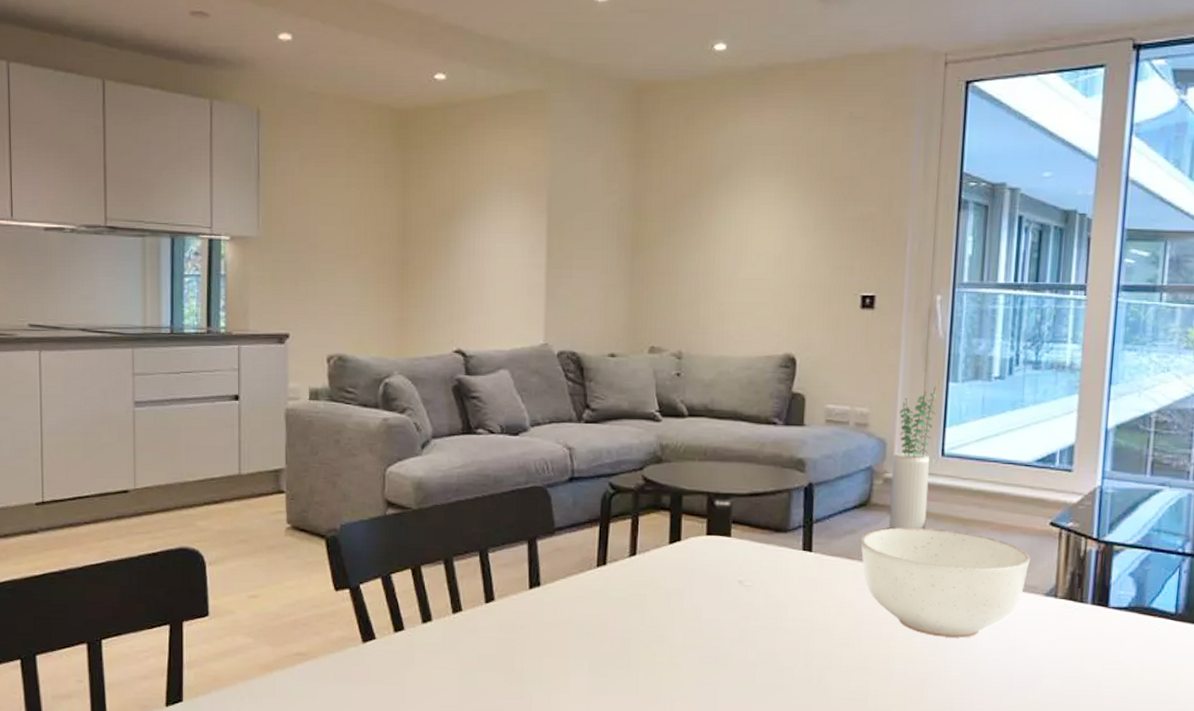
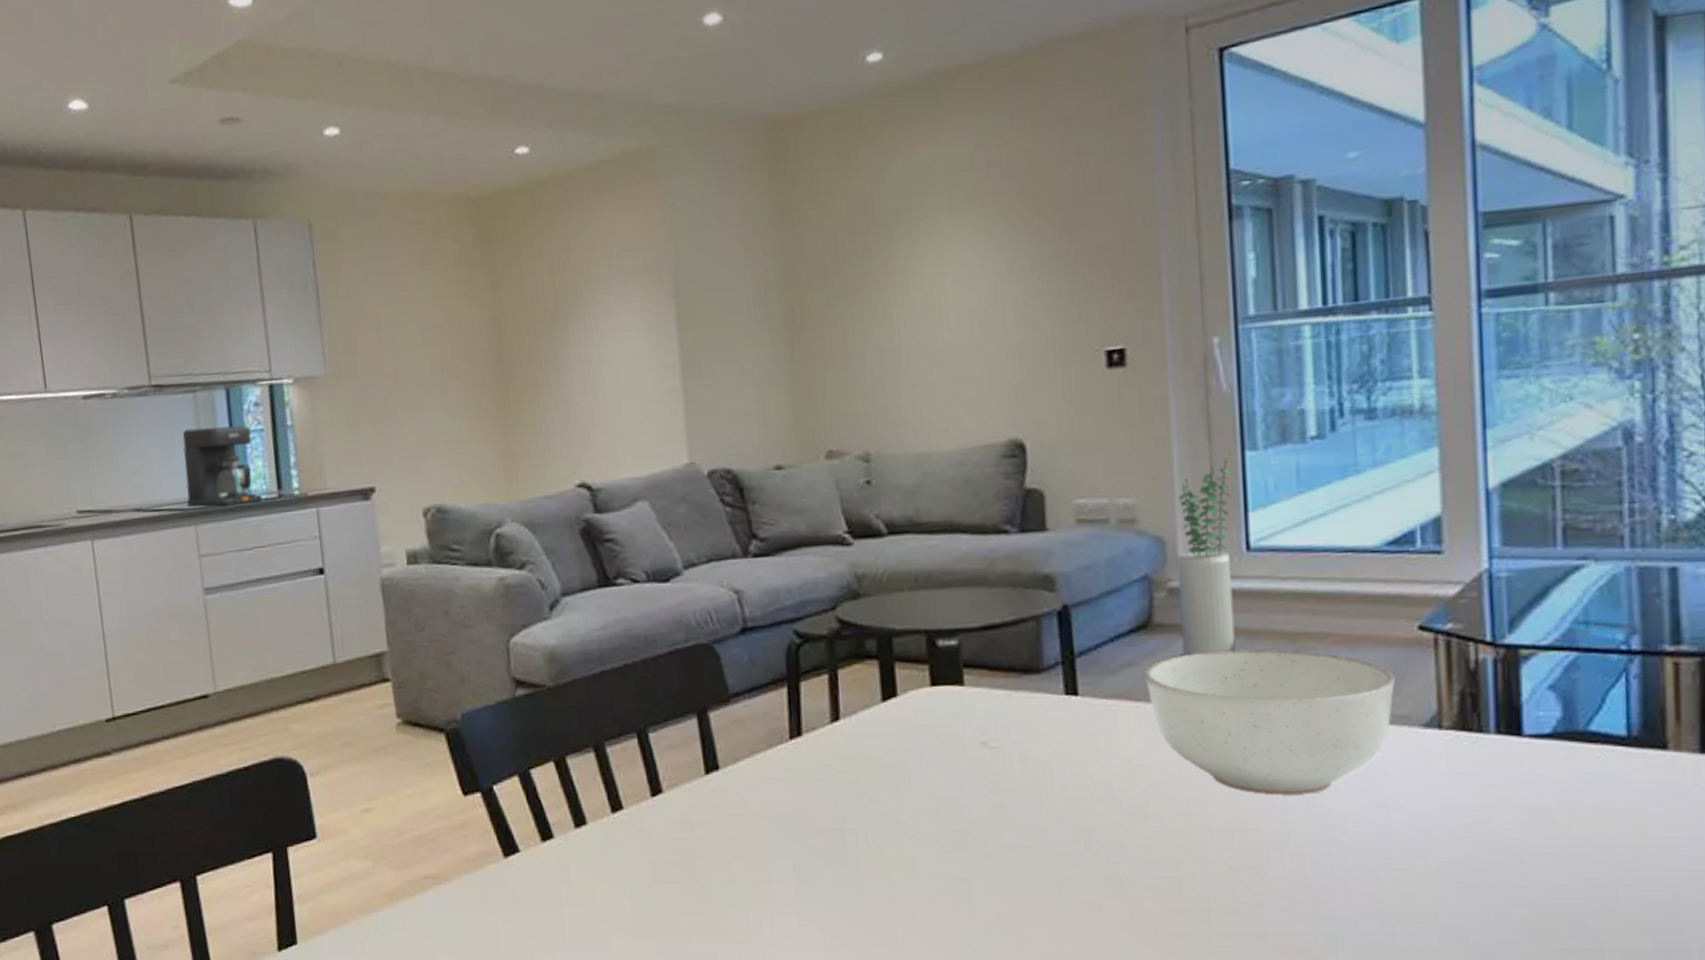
coffee maker: none [128,267,193,336] -> present [182,425,263,508]

